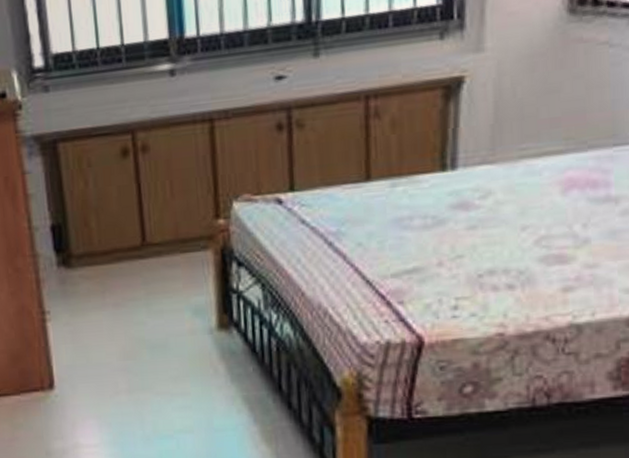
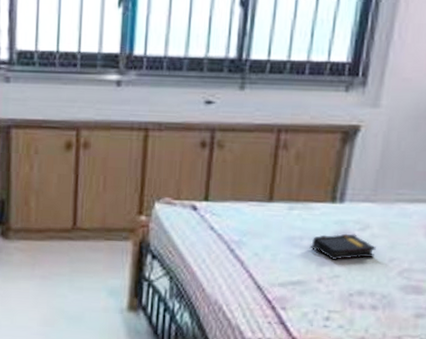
book: none [422,204,503,239] -> present [309,233,376,261]

